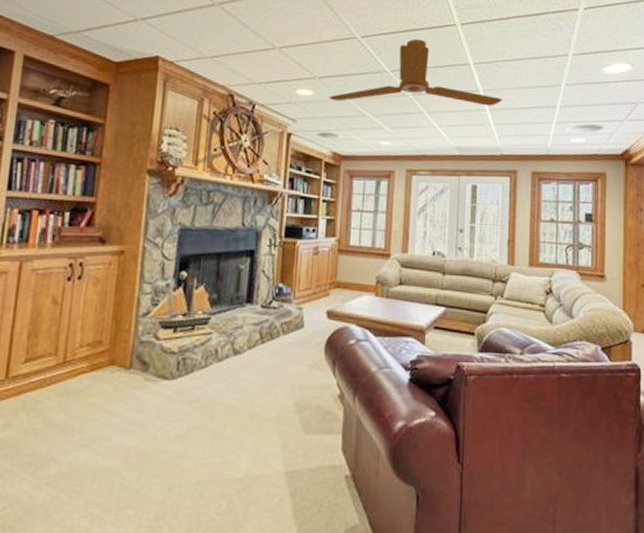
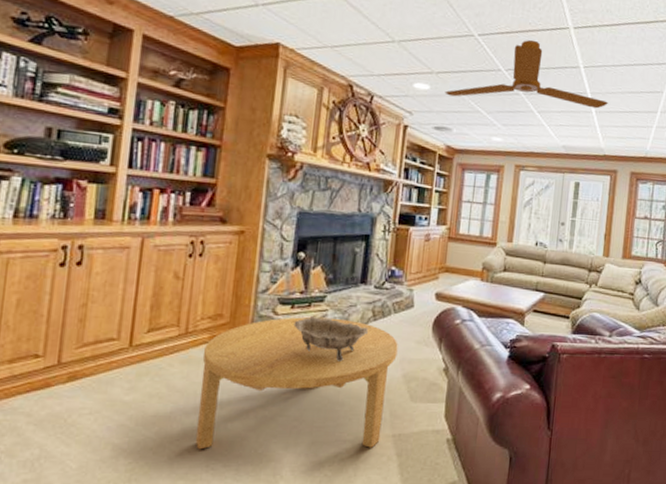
coffee table: none [72,341,288,492] -> present [195,317,398,450]
decorative bowl: none [176,341,255,391] -> present [293,316,368,363]

